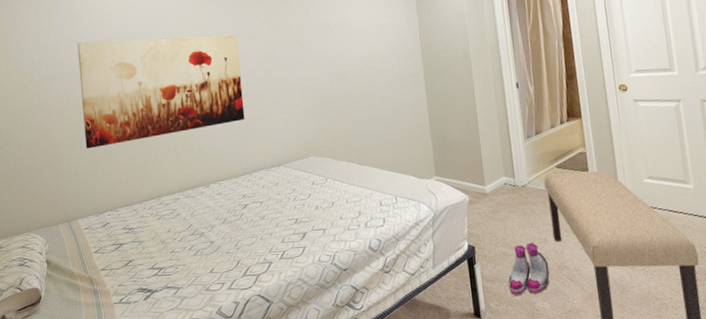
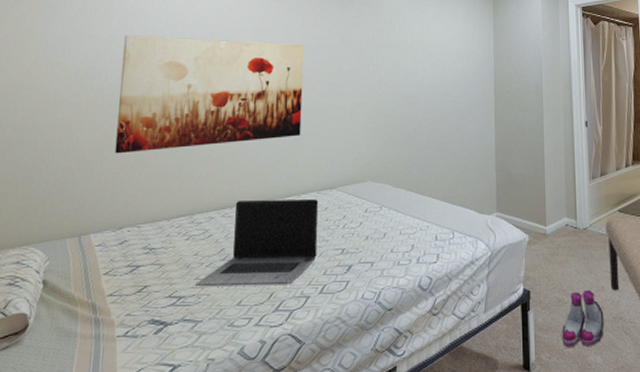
laptop computer: none [172,176,274,259] -> present [196,199,319,287]

